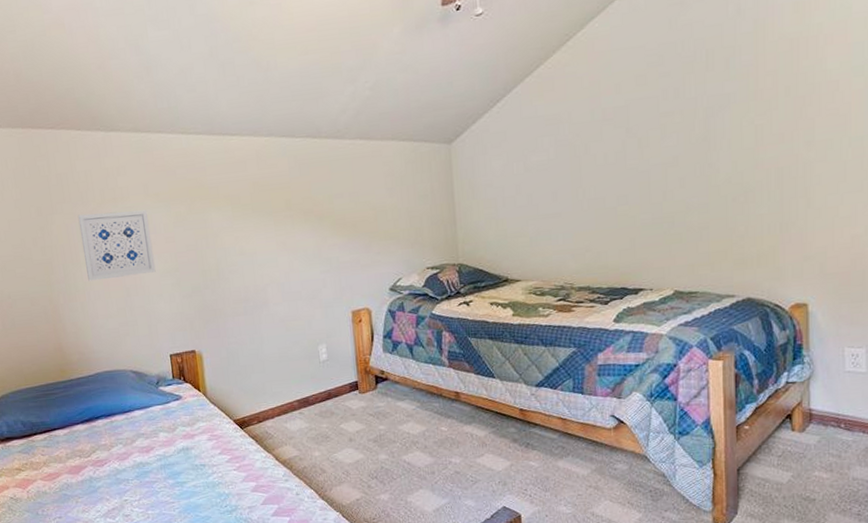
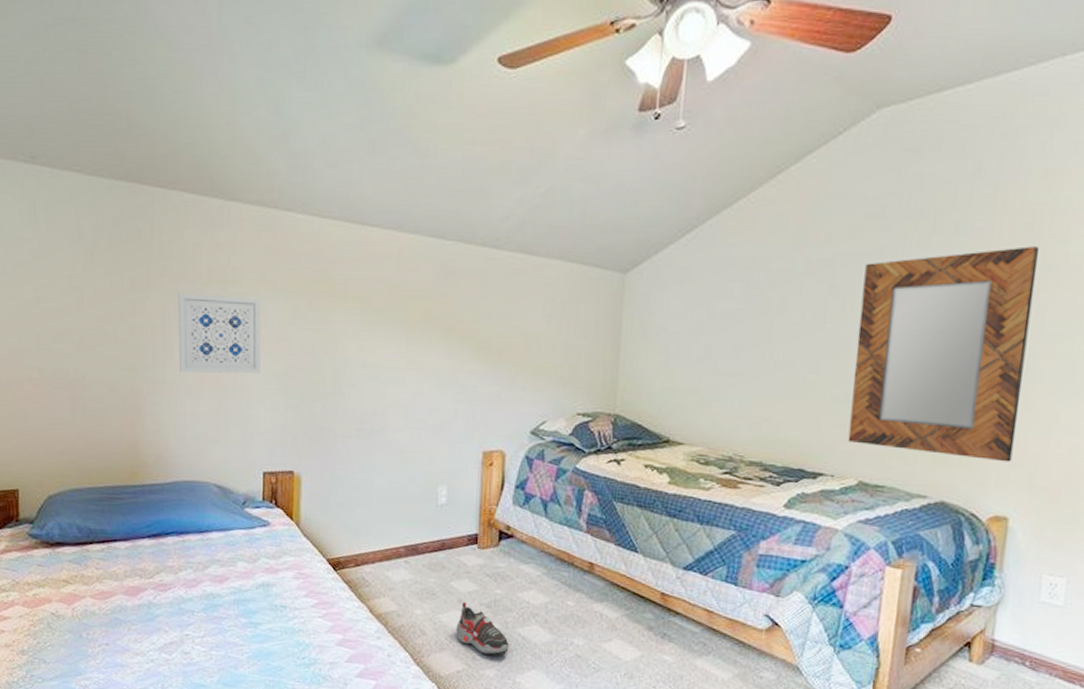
shoe: none [350,440,398,483] -> present [456,601,509,656]
home mirror: none [654,70,803,259] -> present [848,246,1039,462]

